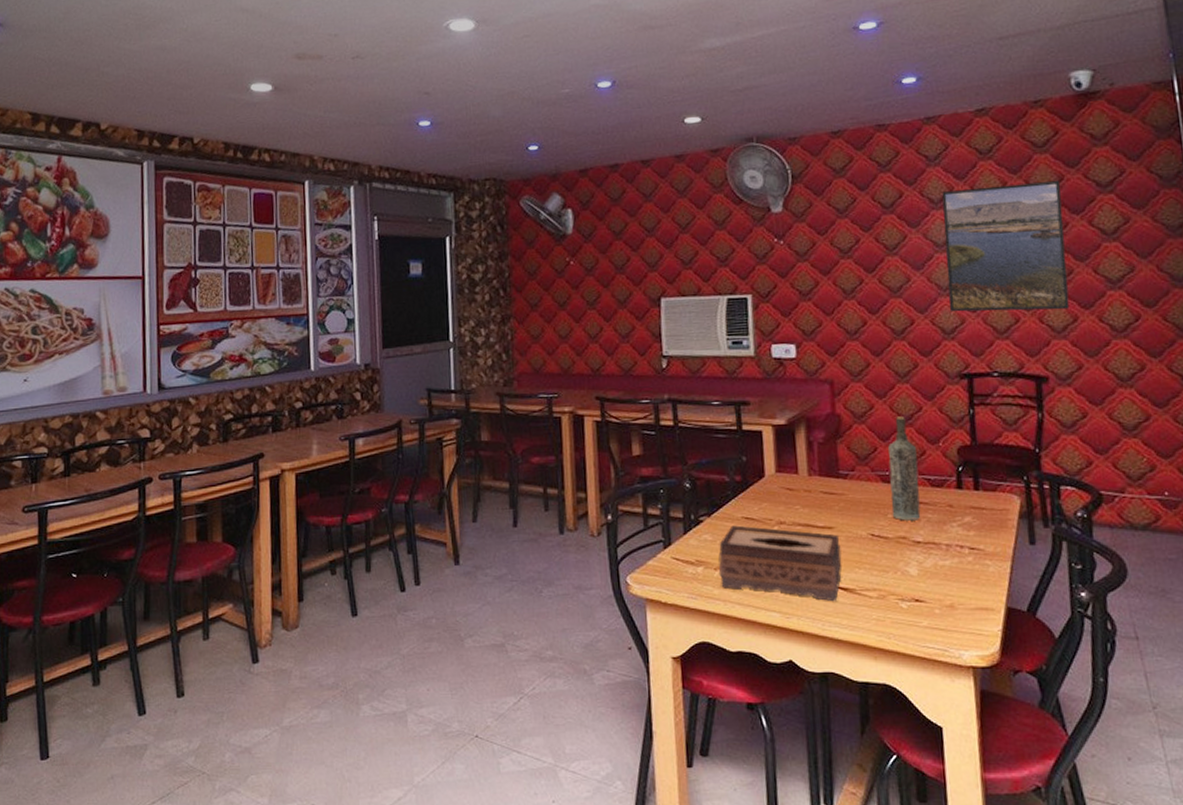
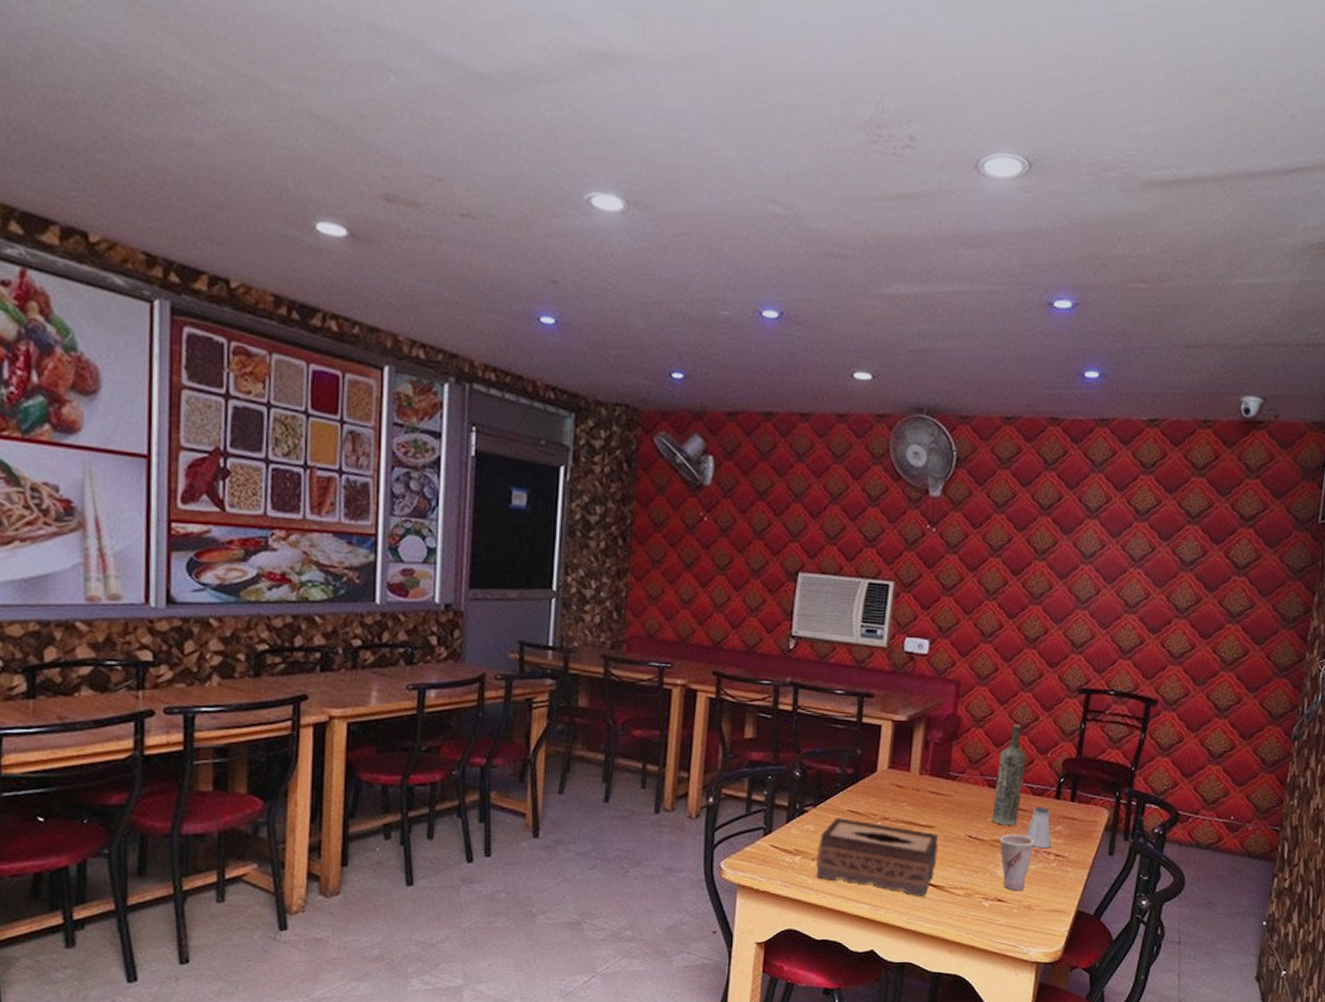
cup: none [904,529,945,590] -> present [999,834,1036,891]
saltshaker: none [931,498,963,543] -> present [1025,807,1052,849]
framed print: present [942,180,1070,312] -> none [1083,501,1210,637]

